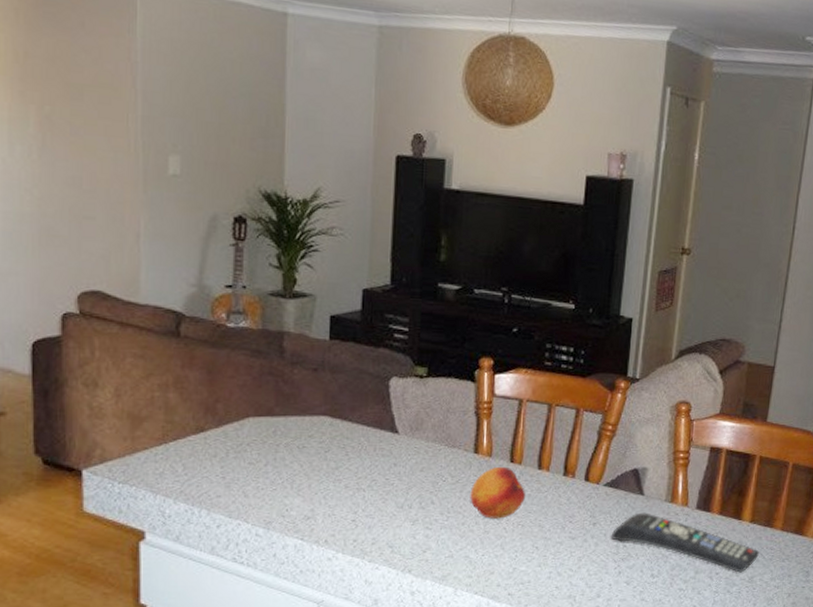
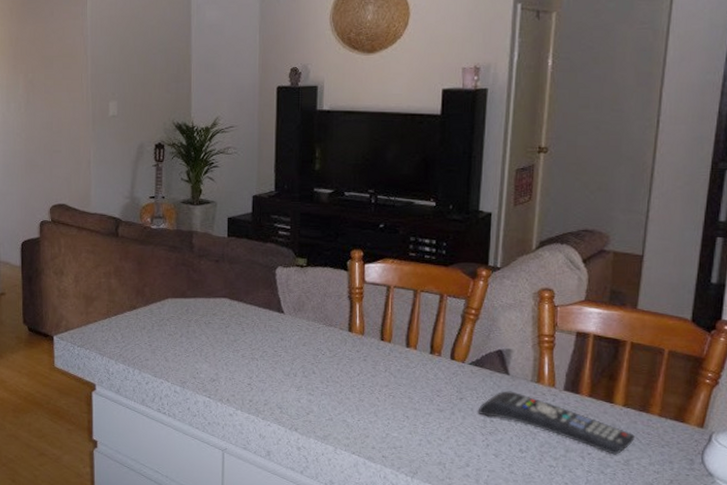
fruit: present [470,466,525,519] -> none [346,343,395,389]

